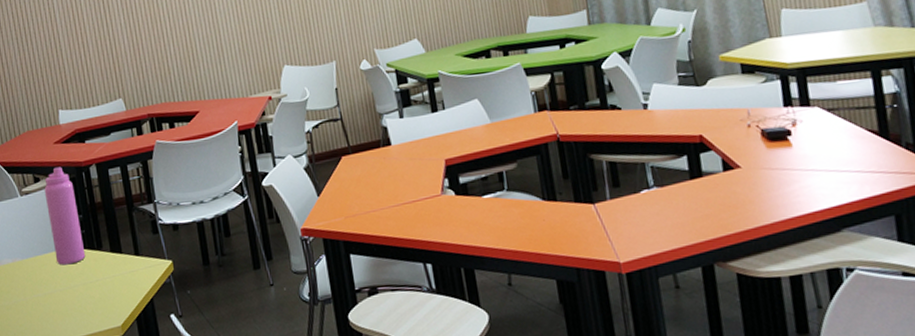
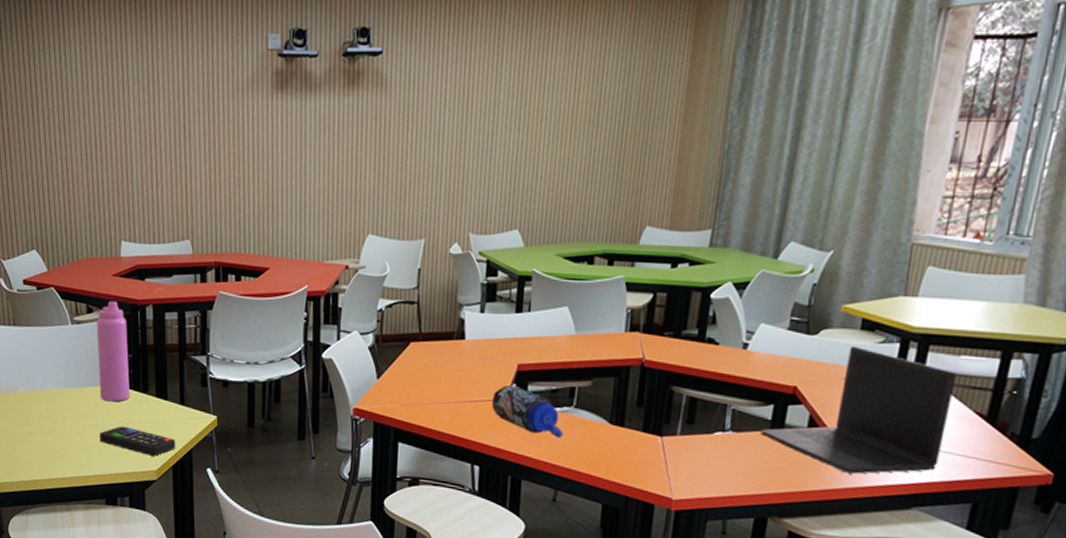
remote control: none [60,286,137,312] -> present [99,426,176,456]
water bottle: none [428,180,503,223] -> present [491,385,564,438]
laptop: none [682,89,851,208] -> present [760,345,957,474]

